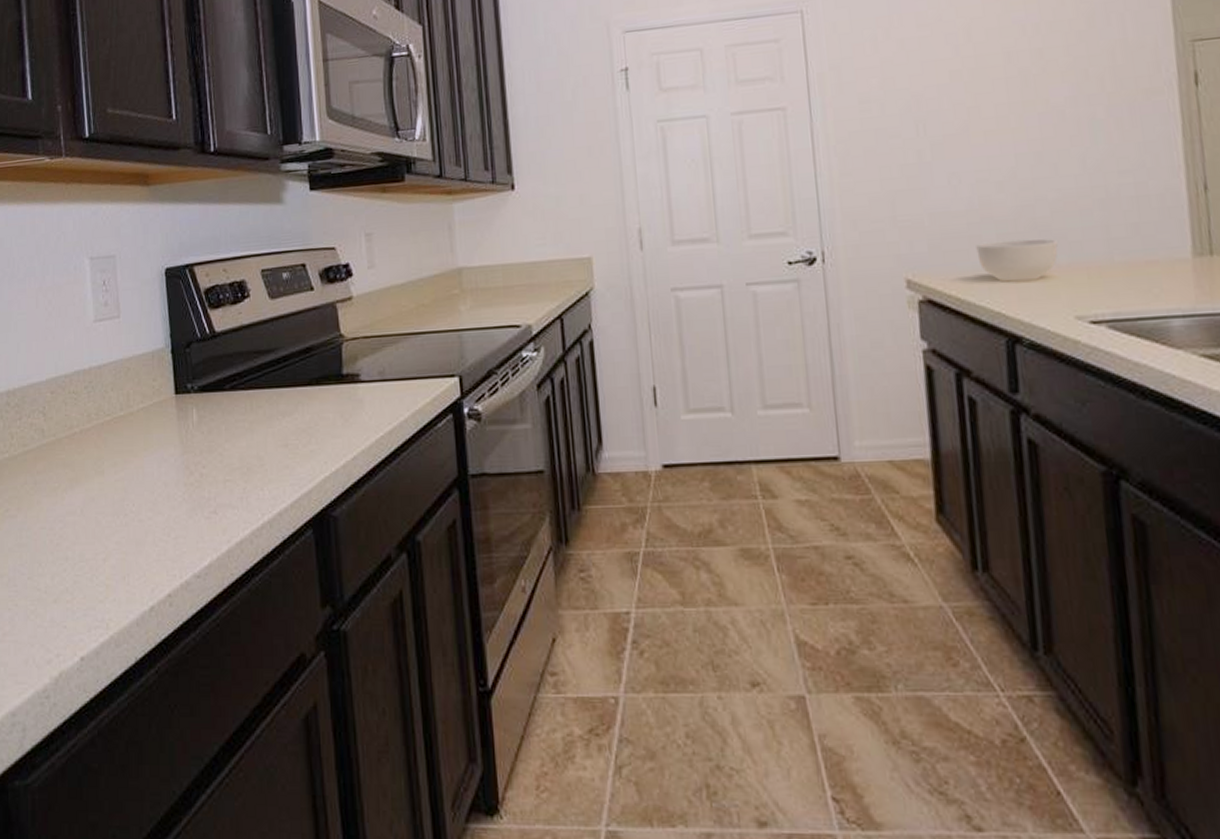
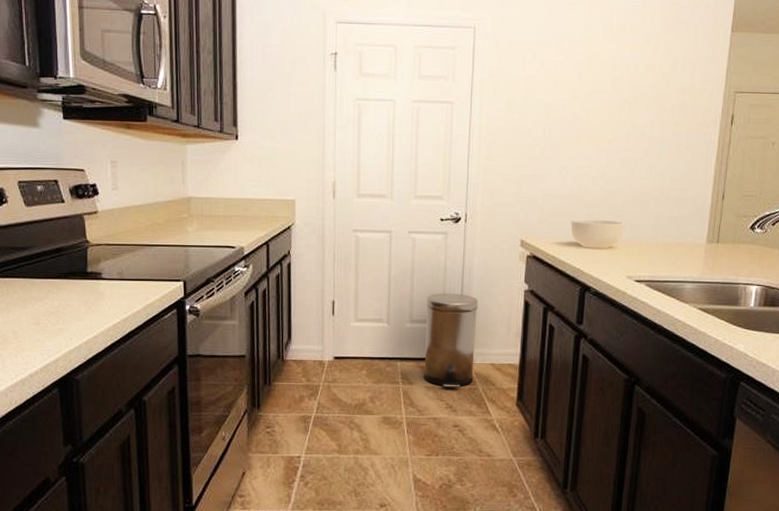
pedal bin: none [781,362,865,500] -> present [424,293,479,387]

